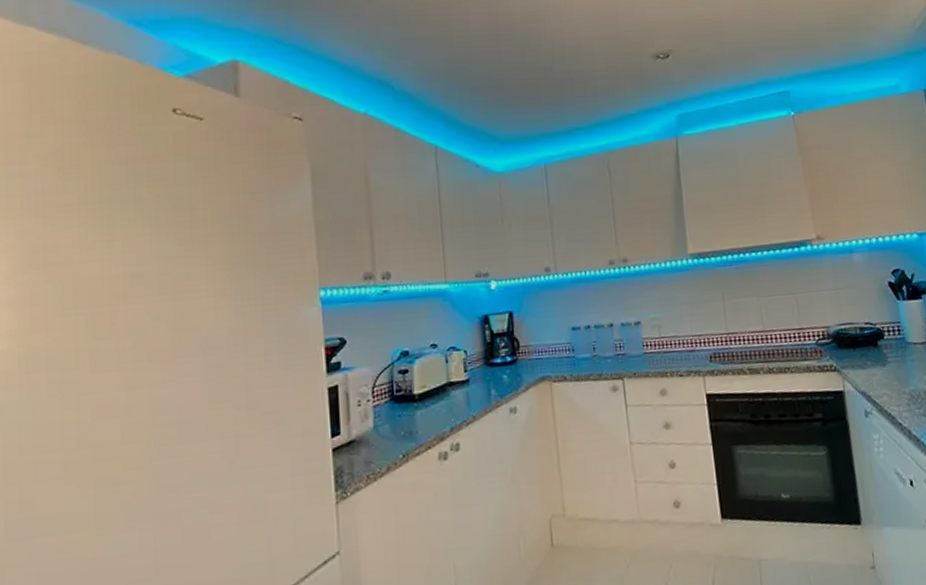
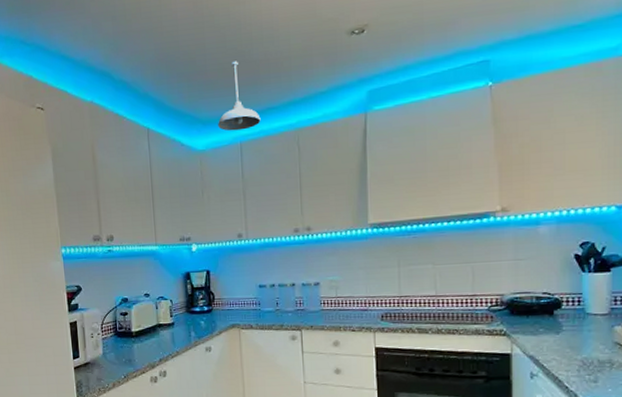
pendant light: none [518,77,567,152] -> present [218,61,261,131]

